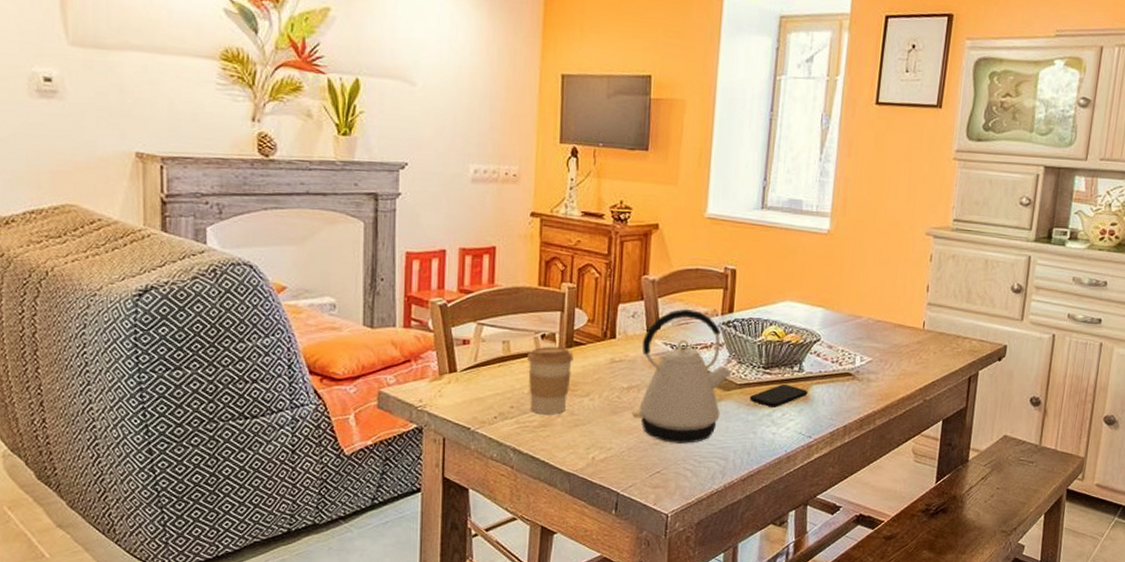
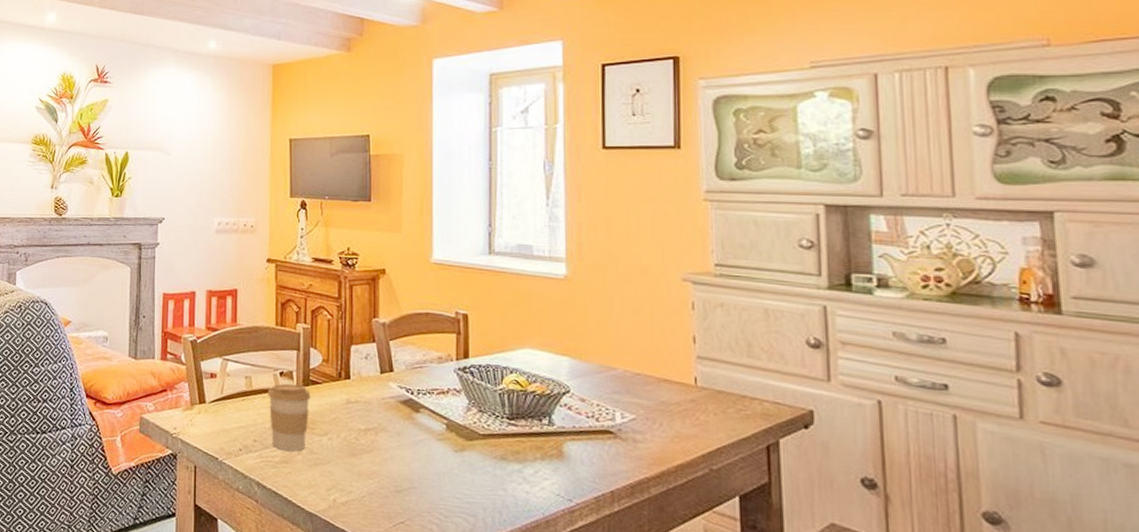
kettle: present [631,308,733,444] -> none [370,352,474,495]
smartphone: present [750,383,807,407] -> none [496,437,561,463]

